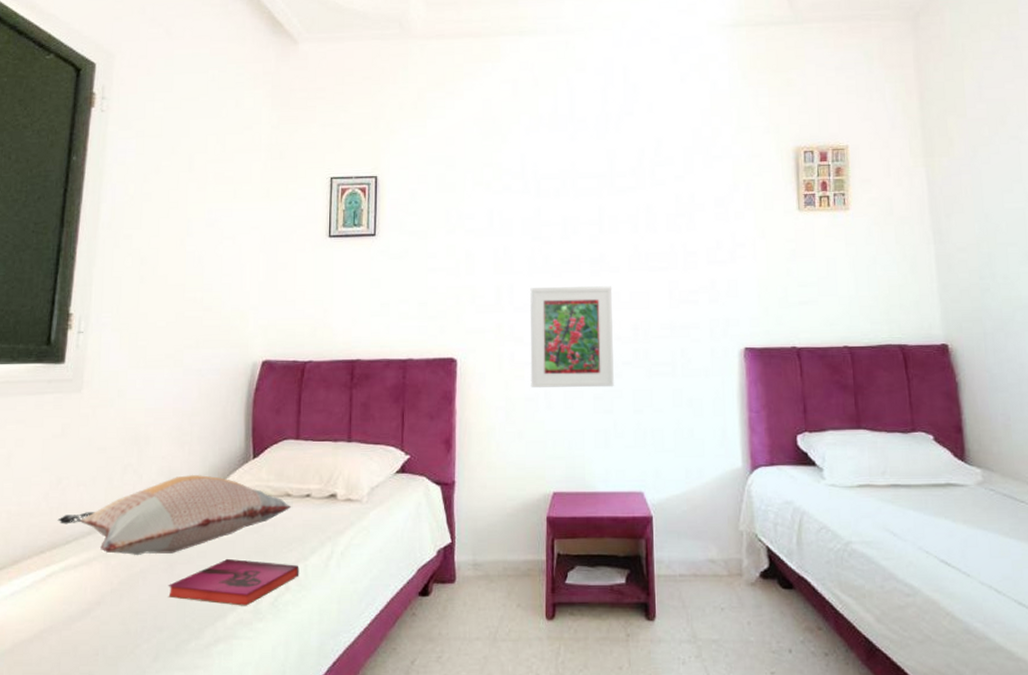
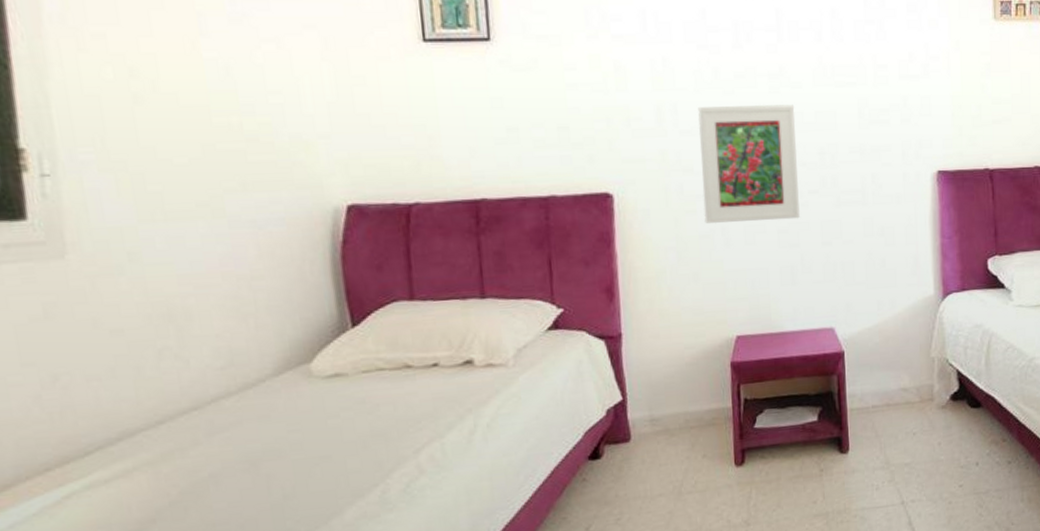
decorative pillow: present [57,474,292,556] -> none [63,352,415,460]
hardback book: present [167,558,299,606] -> none [253,444,435,502]

